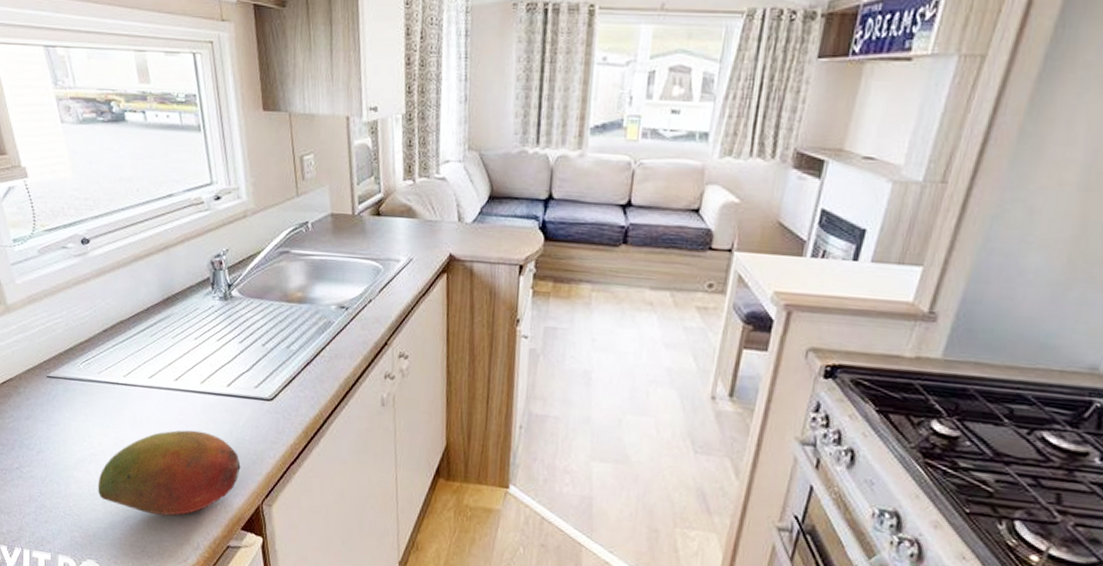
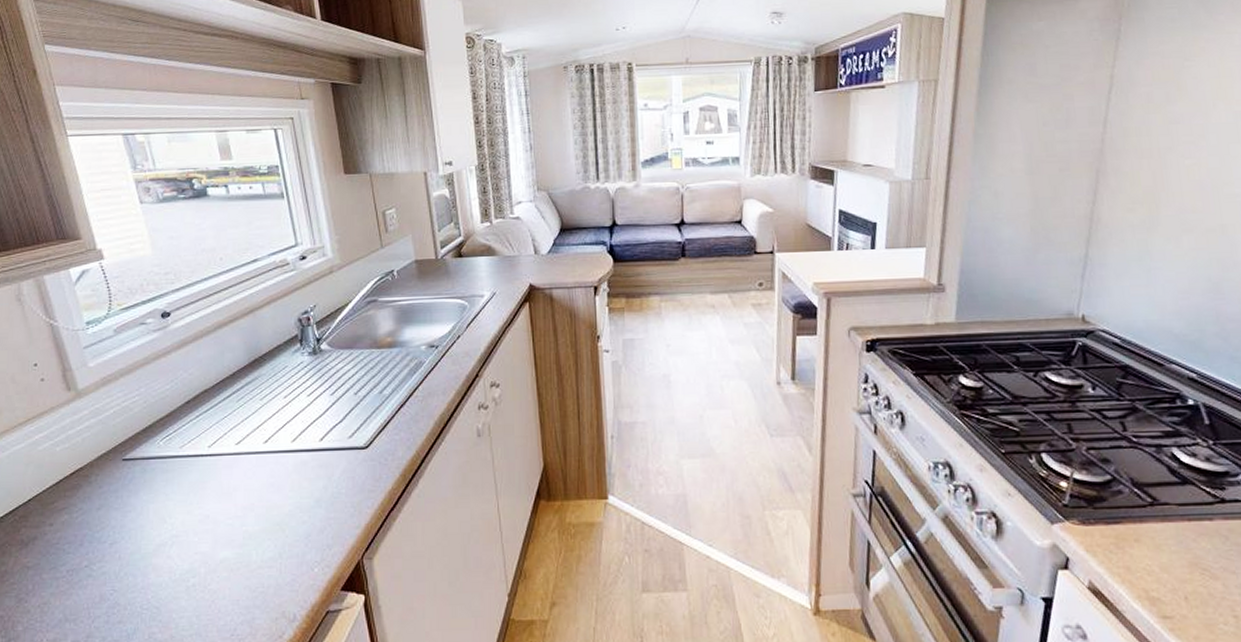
fruit: present [97,430,241,516] -> none [180,491,338,592]

